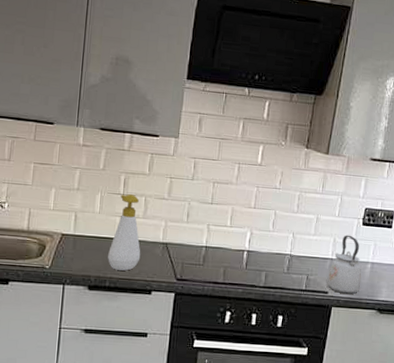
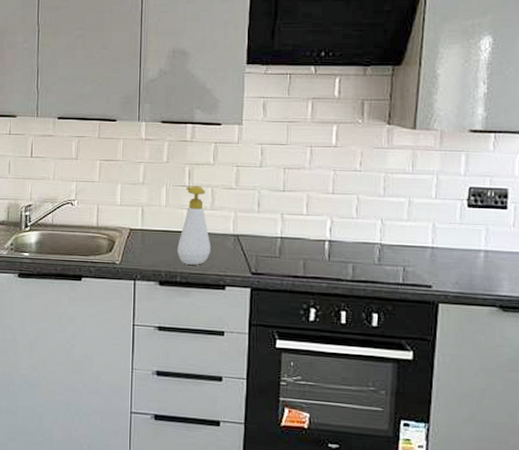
kettle: present [327,235,362,295] -> none [429,219,474,289]

